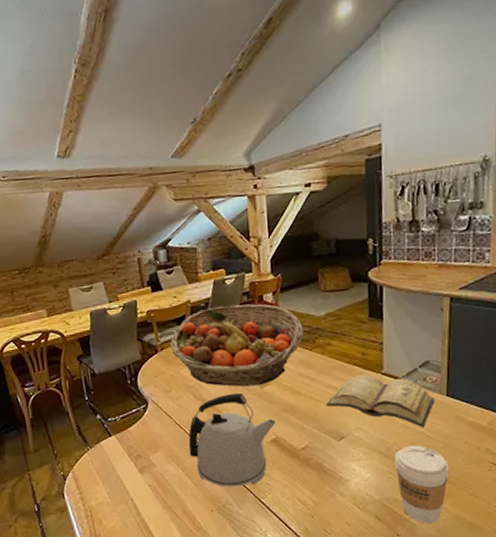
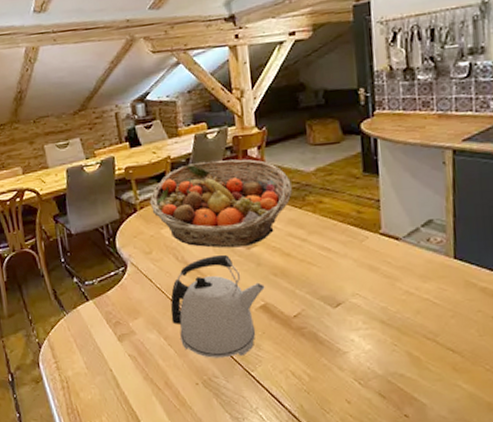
diary: present [325,374,435,428] -> none [318,234,441,295]
coffee cup: present [394,445,450,523] -> none [398,313,462,403]

